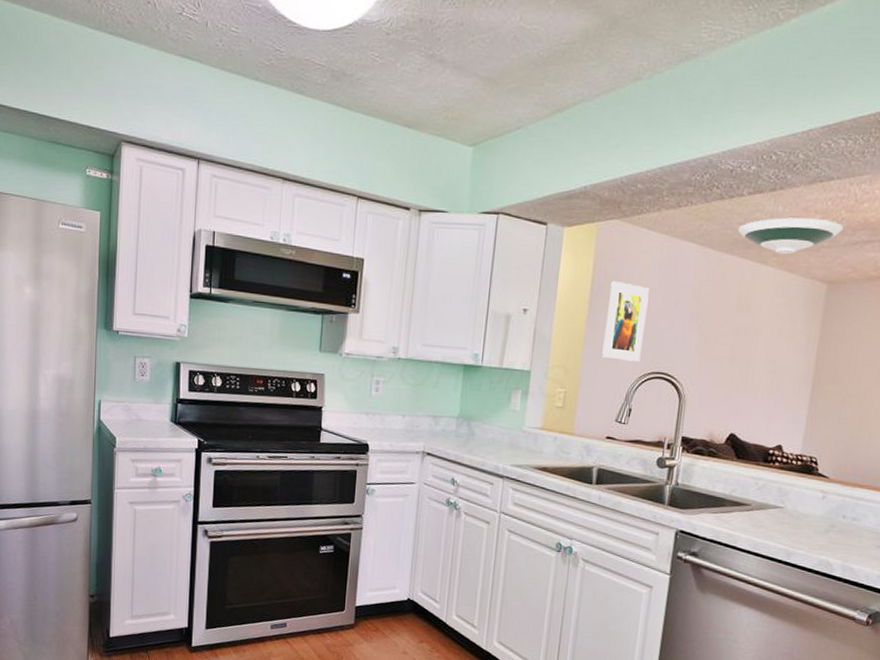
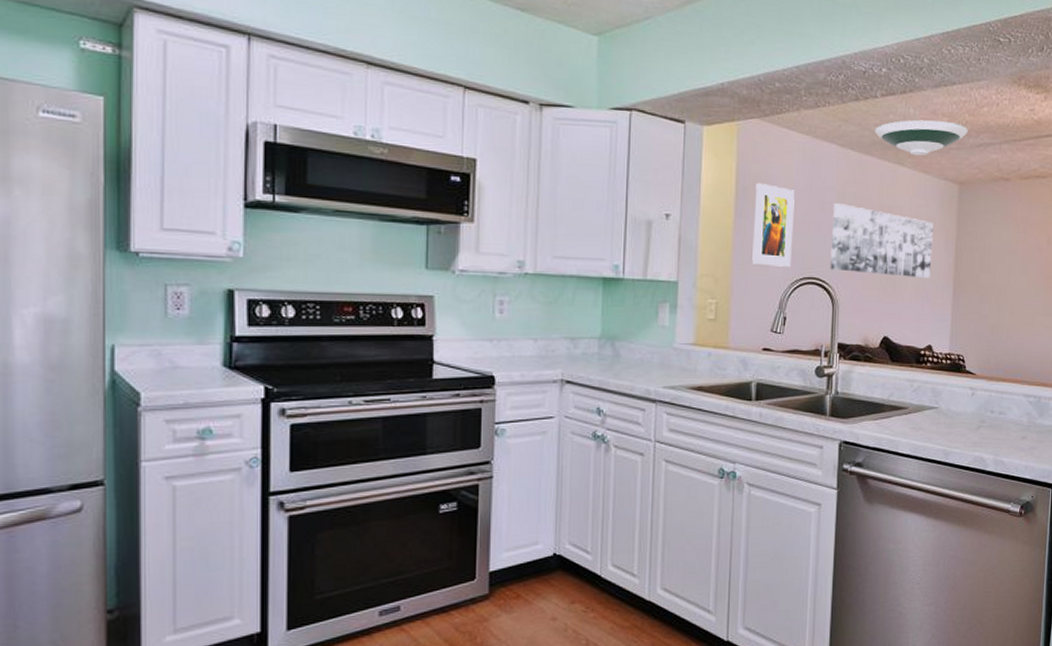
wall art: none [679,301,795,379] -> present [830,203,934,279]

